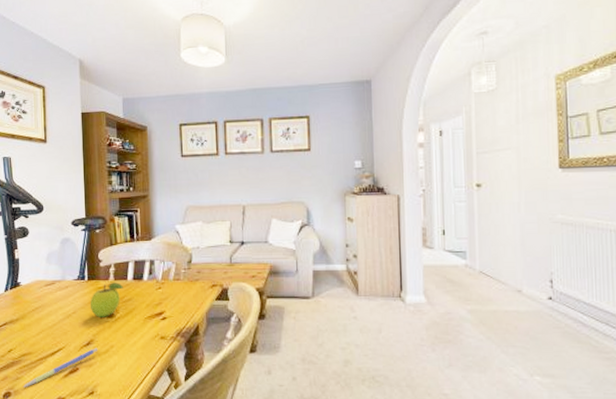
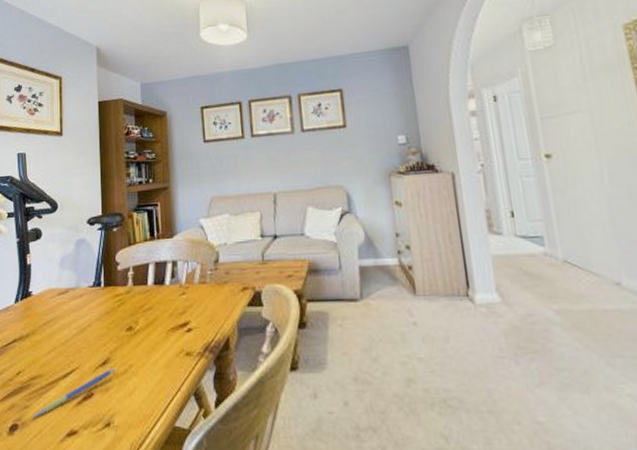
fruit: present [90,282,123,317] -> none [106,288,143,331]

